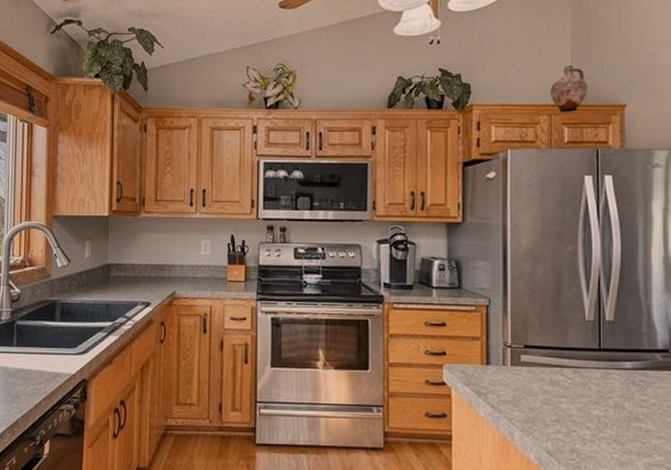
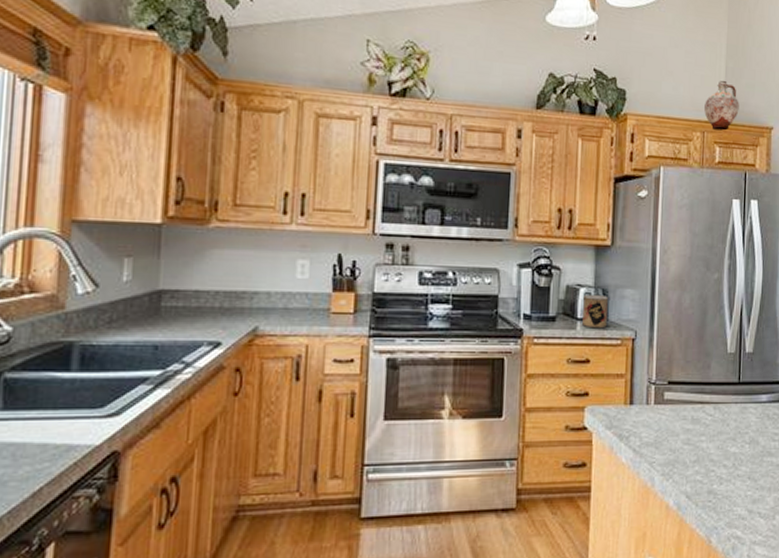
tin can: none [438,265,461,296] -> present [582,294,608,329]

